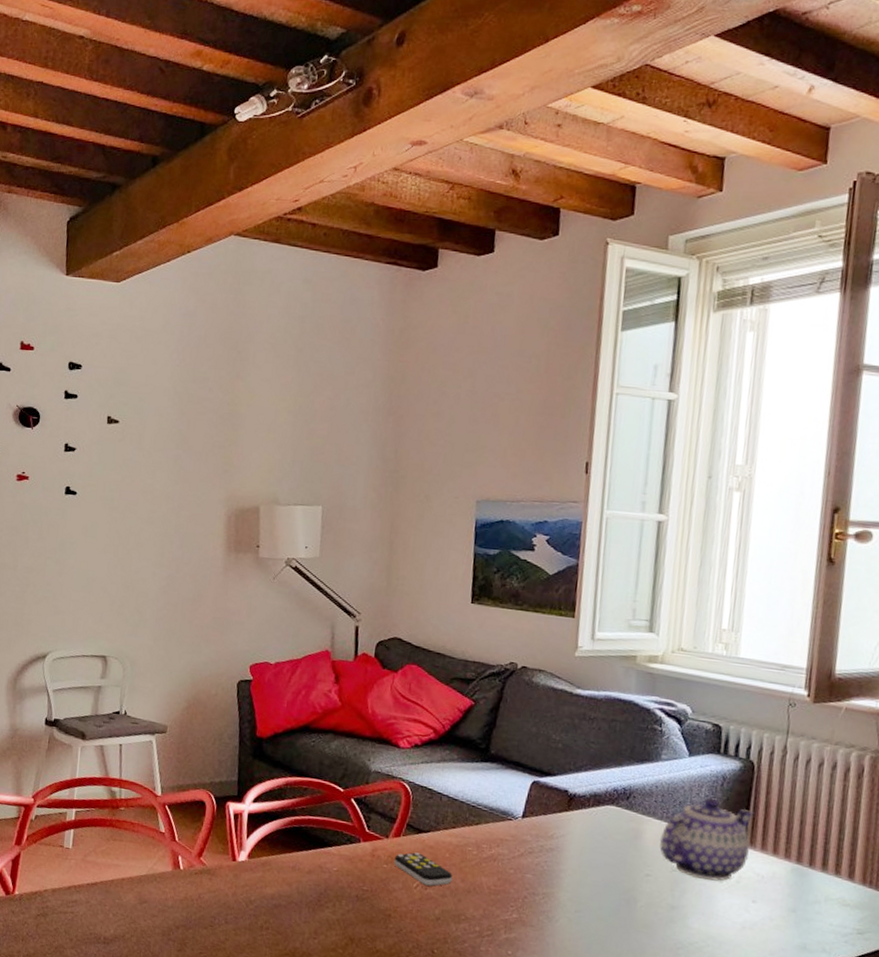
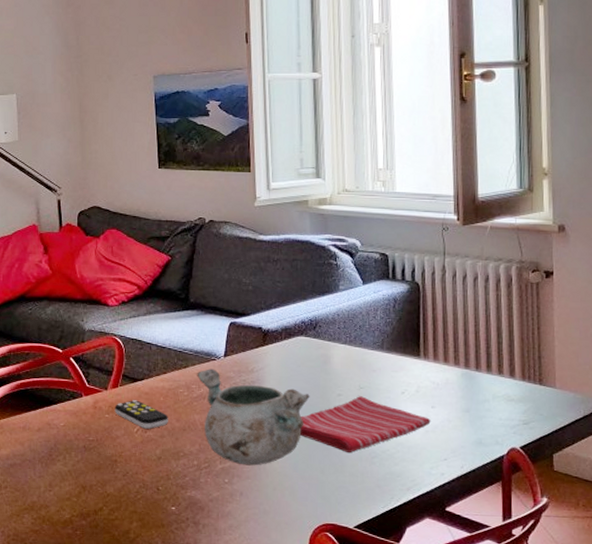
decorative bowl: none [489,828,614,941] -> present [197,369,310,466]
dish towel: none [597,879,750,940] -> present [299,396,431,452]
teapot: present [659,797,754,881] -> none [346,319,424,393]

